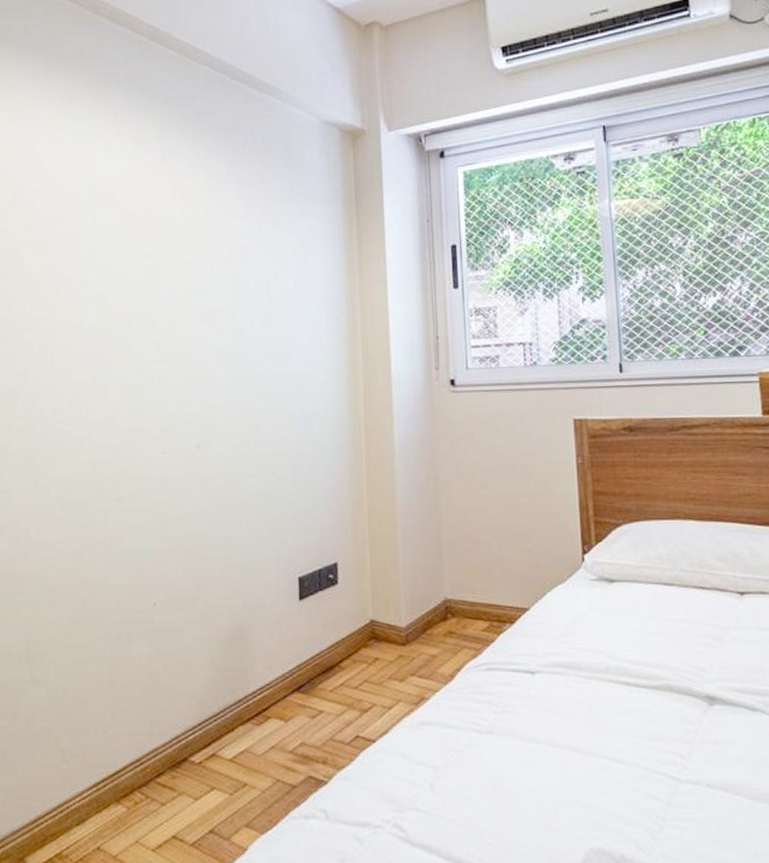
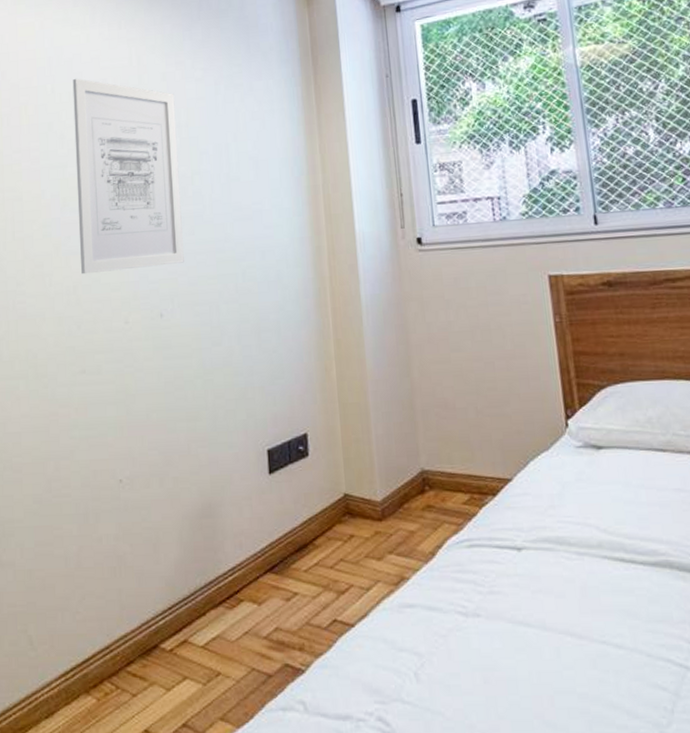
wall art: none [114,209,222,405] -> present [72,78,184,275]

